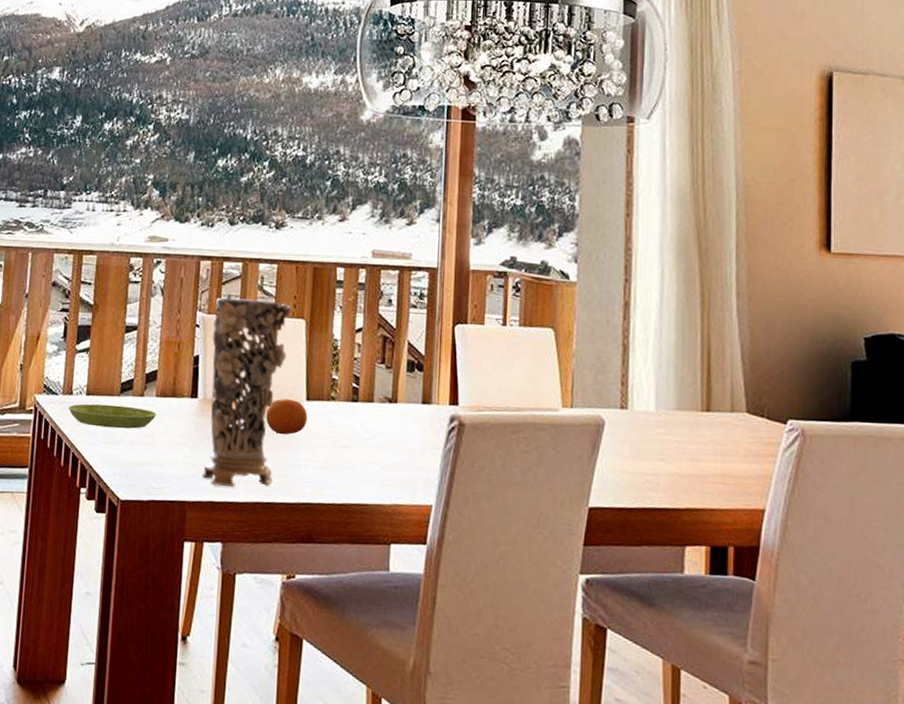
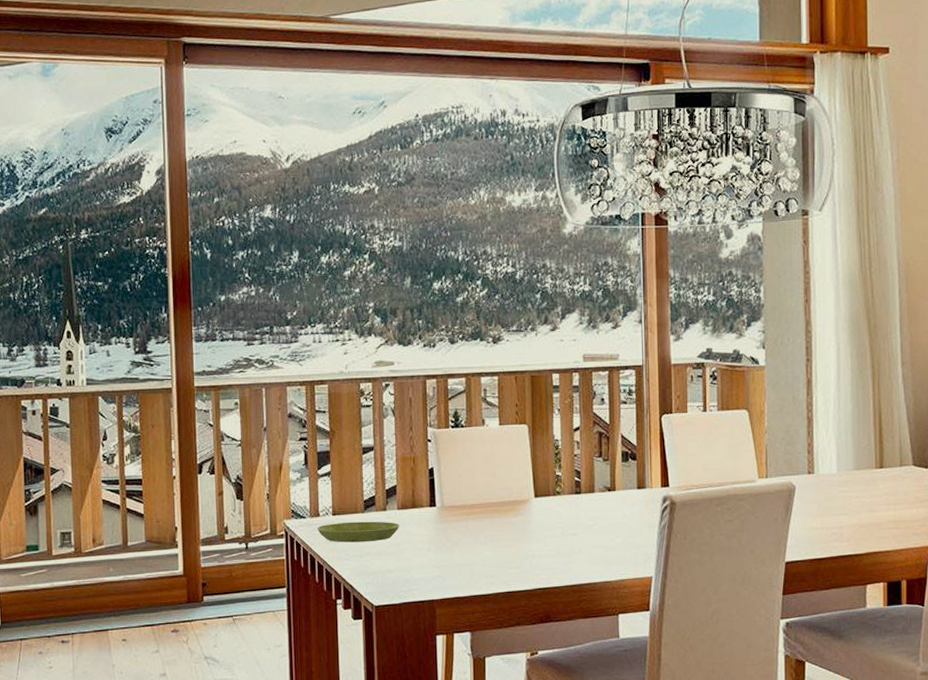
decorative vase: present [201,297,291,487] -> none [443,411,514,583]
fruit: present [266,399,307,435] -> none [500,498,537,531]

